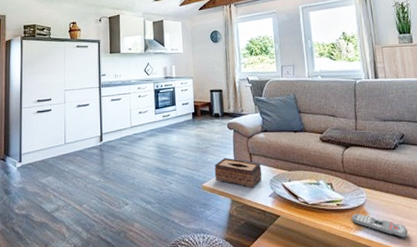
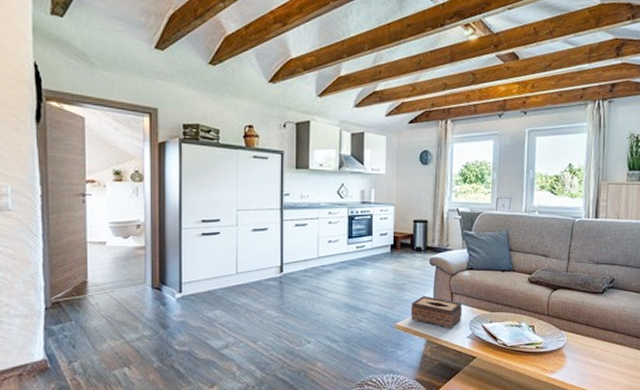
remote control: present [351,213,408,239] -> none [549,356,601,381]

